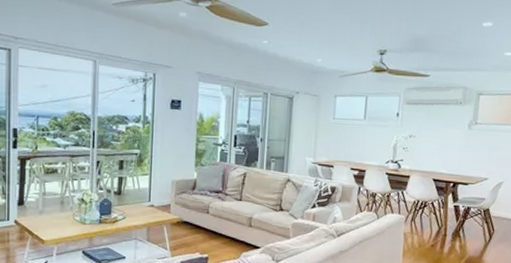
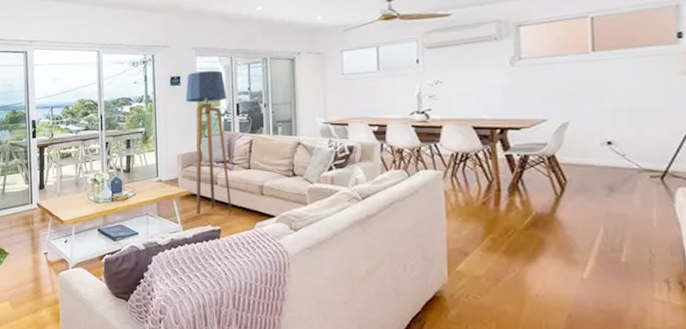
floor lamp: none [184,98,226,241] -> present [185,70,232,214]

